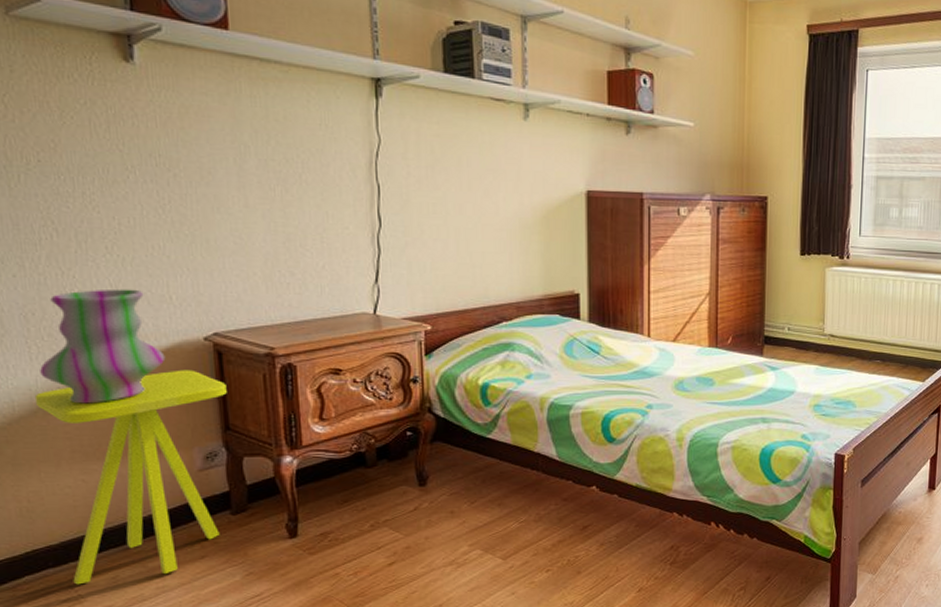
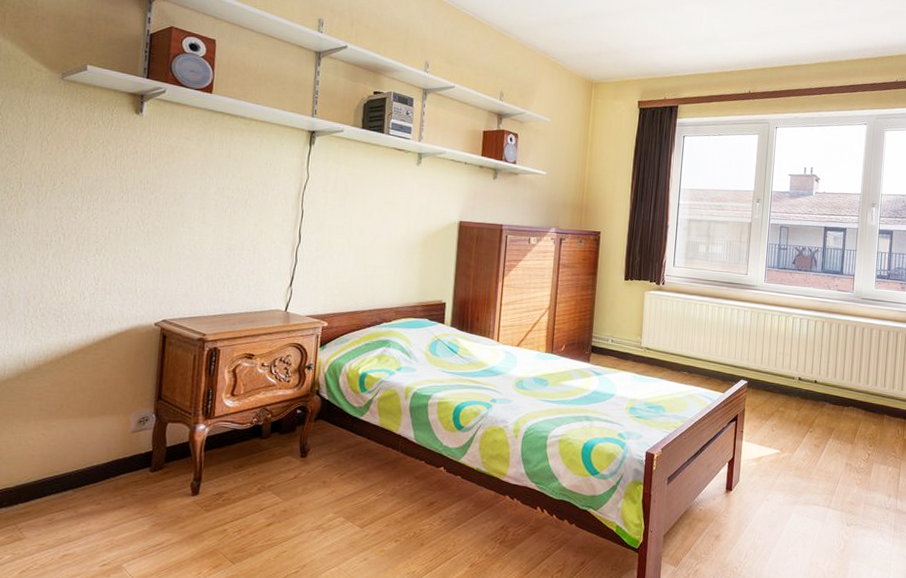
side table: present [34,369,227,585] -> none [18,348,165,524]
vase: present [40,289,166,404] -> none [30,281,124,371]

